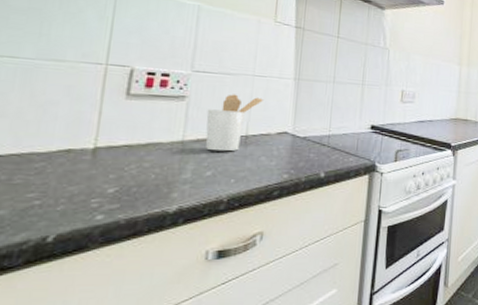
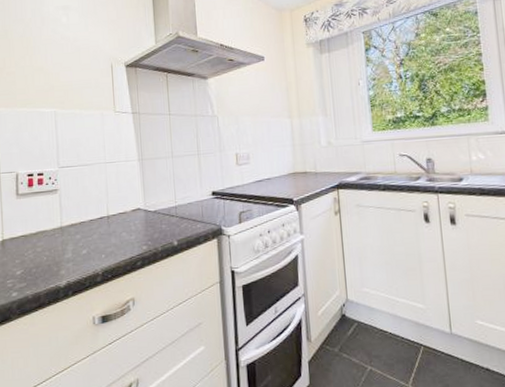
utensil holder: present [205,94,263,152] -> none [75,181,116,233]

